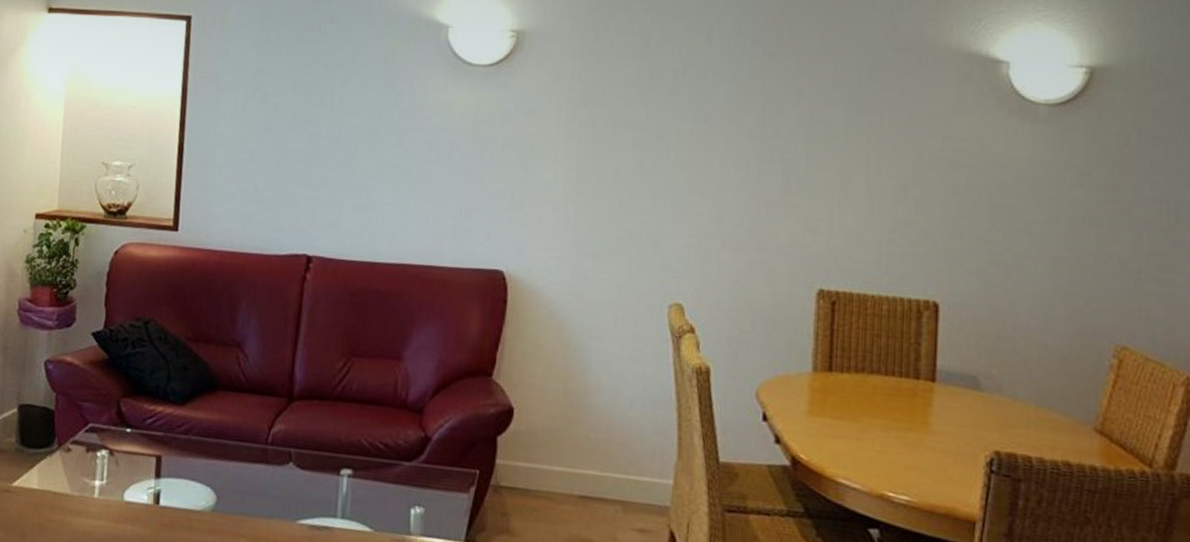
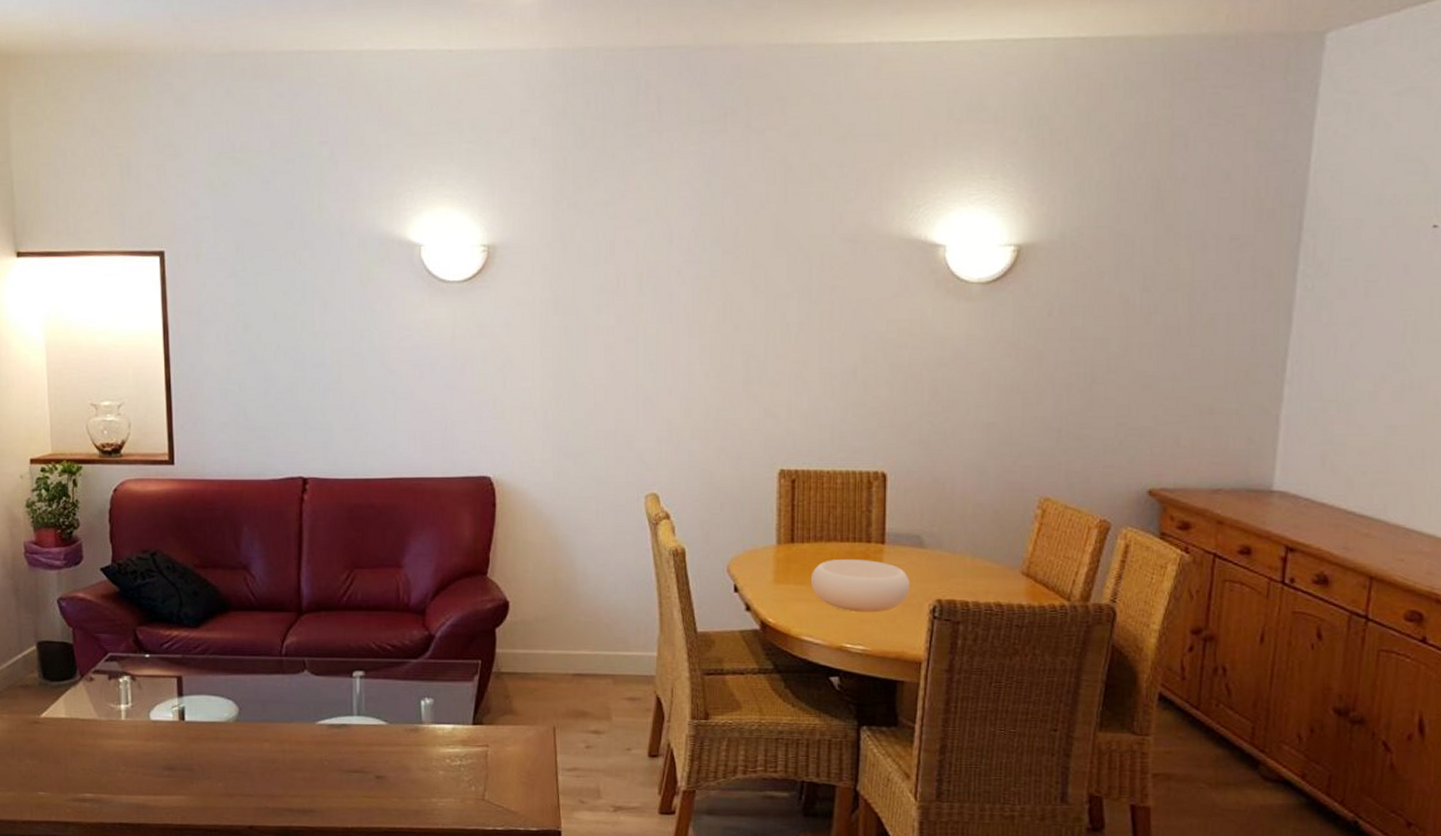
bowl: none [849,394,965,460] -> present [810,558,911,613]

